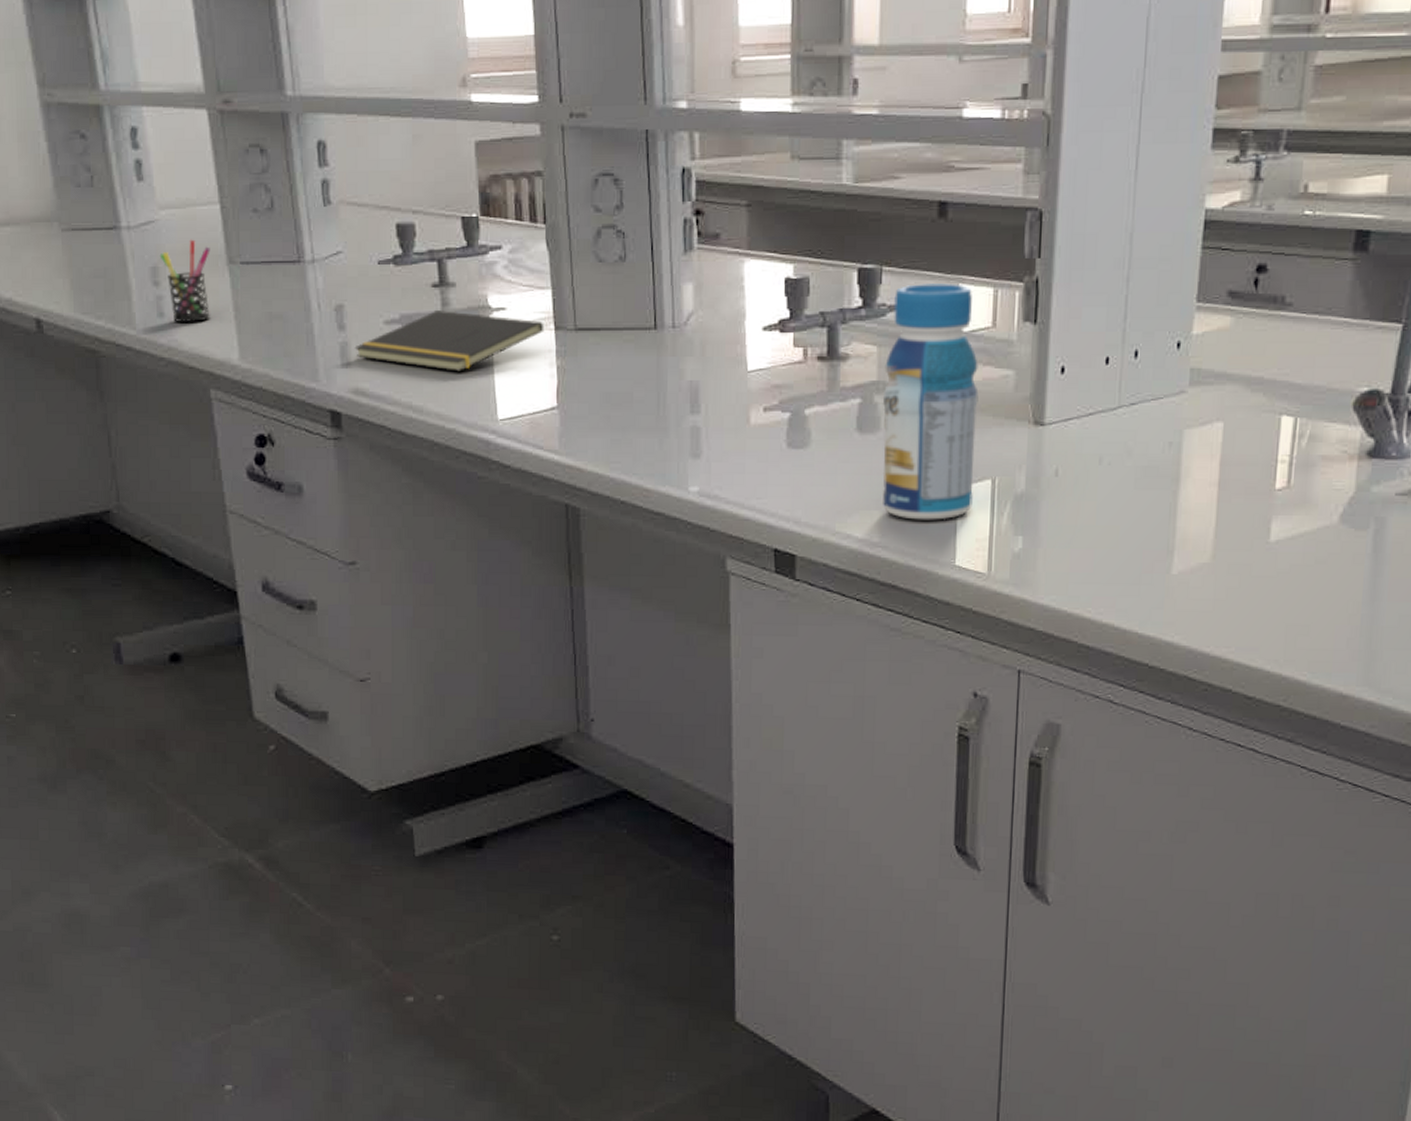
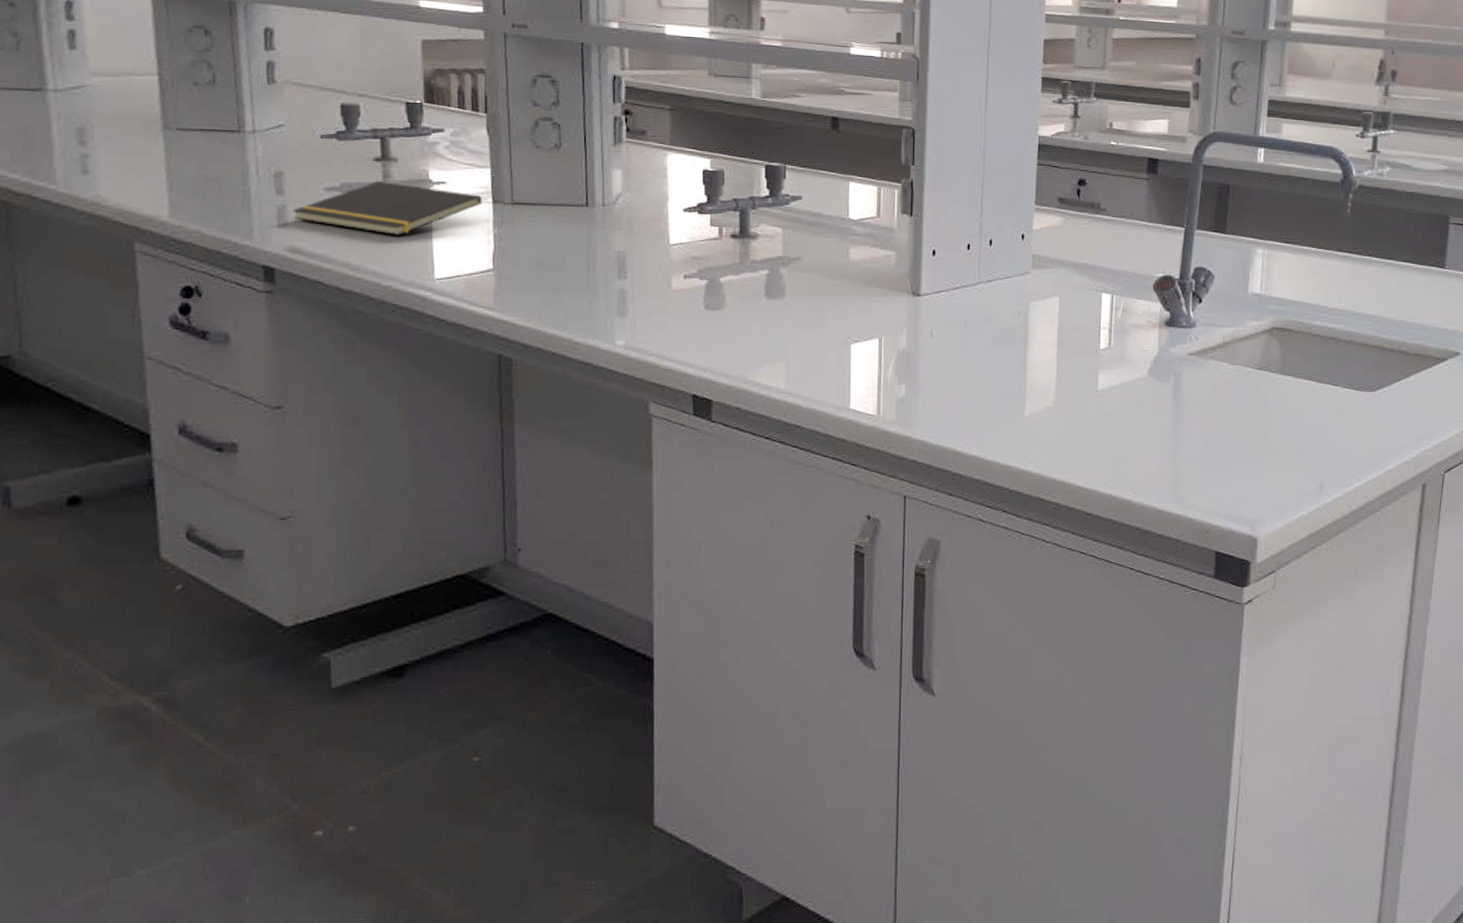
pen holder: present [159,239,210,322] -> none [88,105,145,180]
beverage bottle: present [882,283,979,520] -> none [786,180,867,371]

